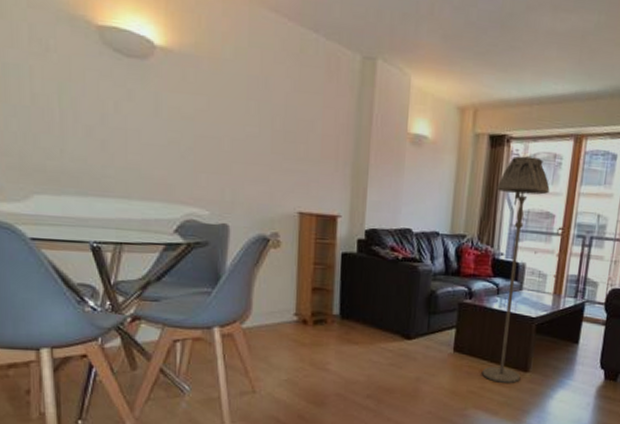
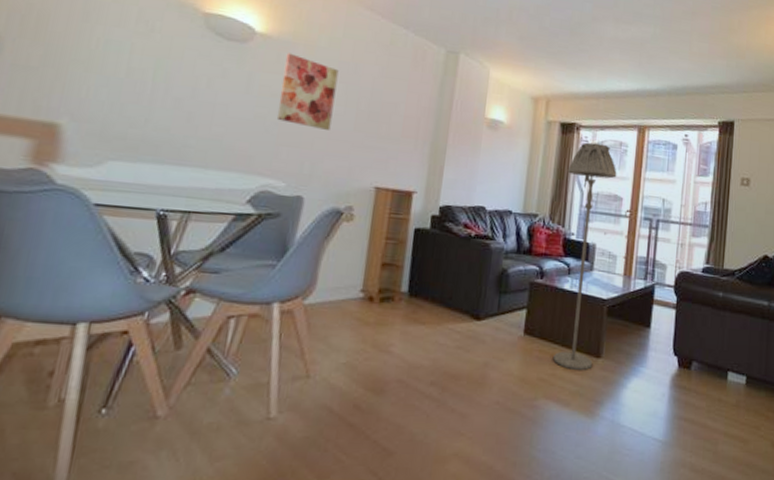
wall art: none [190,68,248,154] -> present [276,53,339,130]

